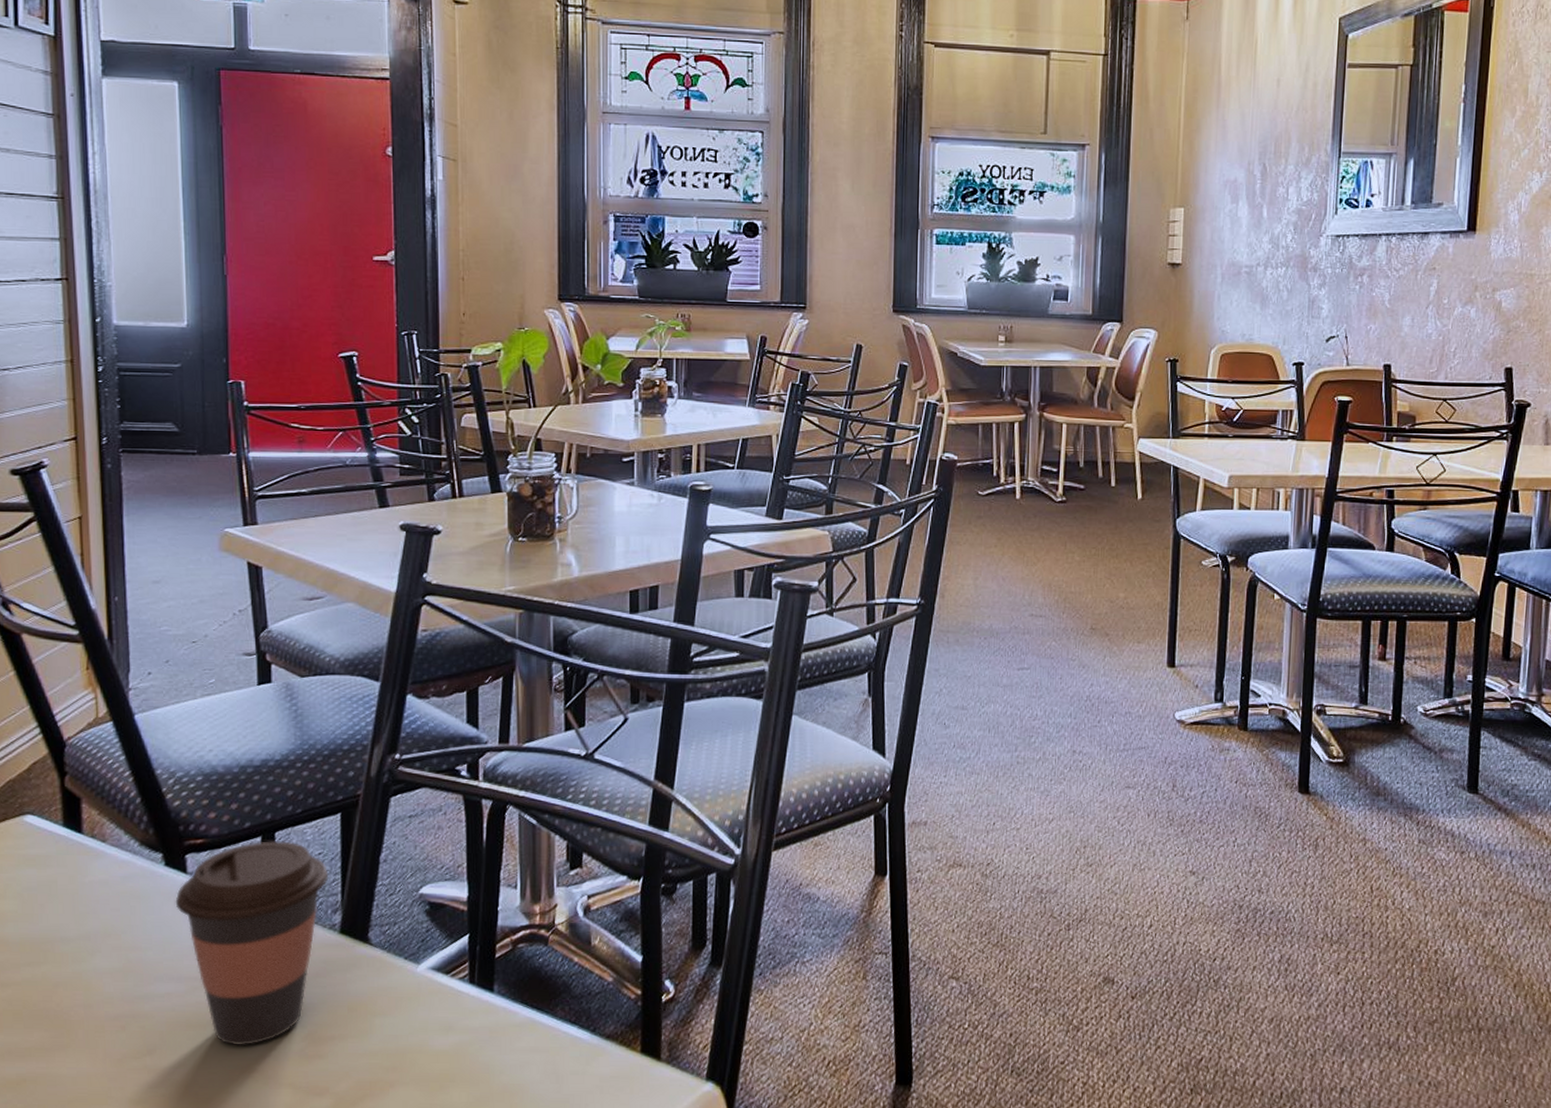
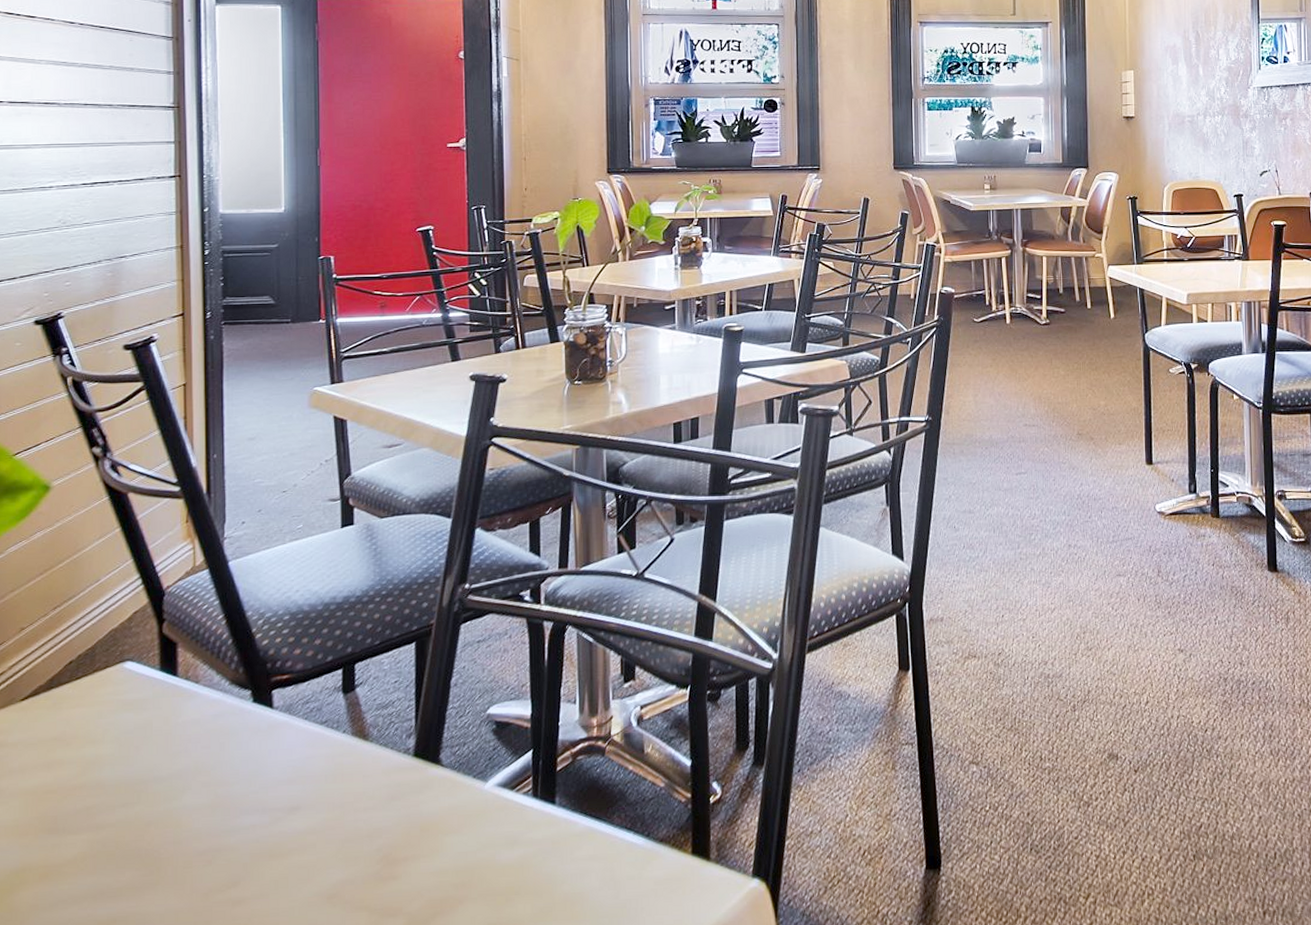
coffee cup: present [175,841,329,1046] -> none [261,672,404,873]

